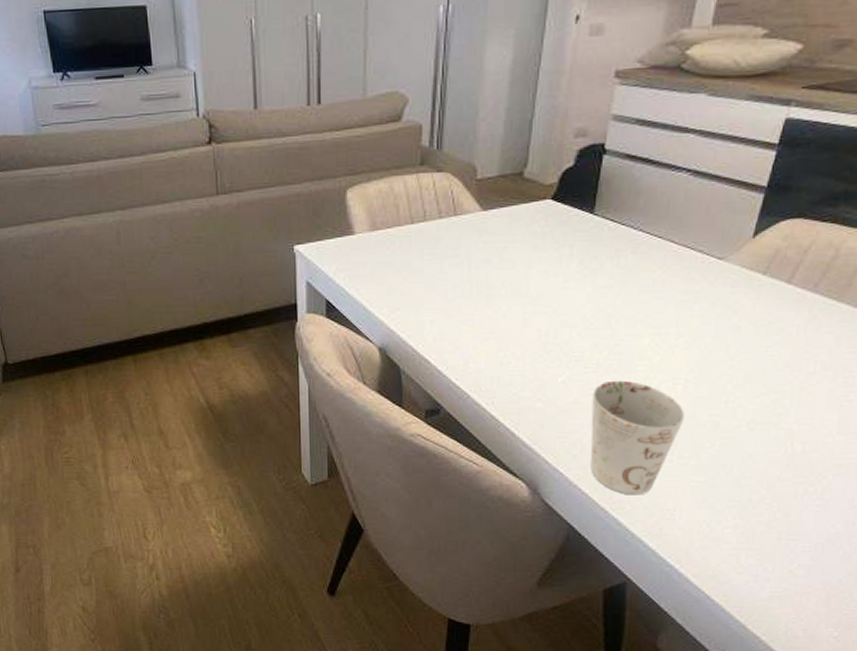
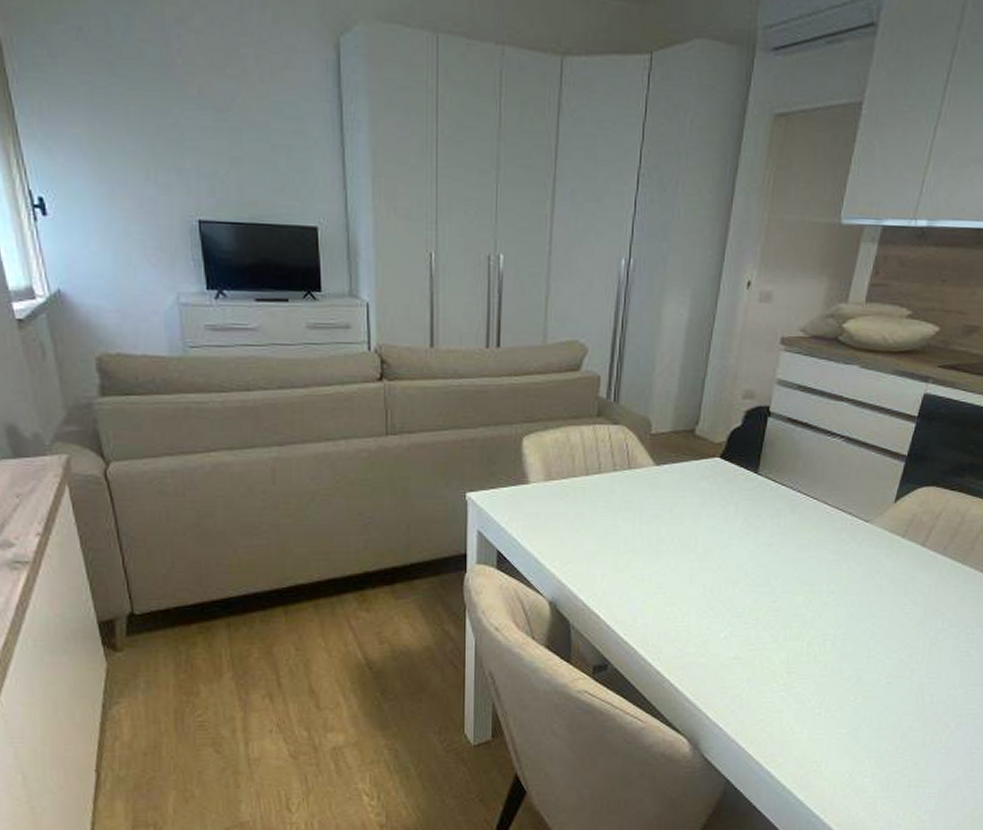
mug: present [590,380,684,495] -> none [747,636,832,749]

